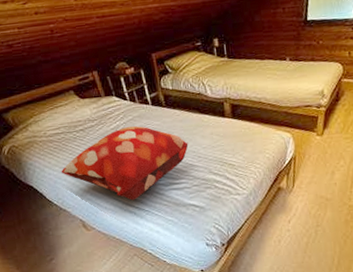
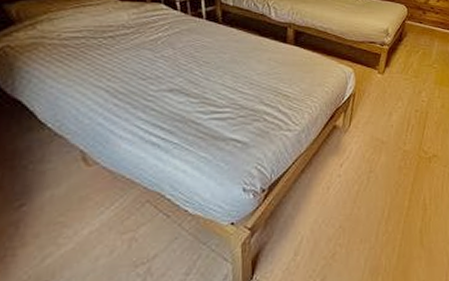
decorative pillow: present [61,126,189,201] -> none [69,39,241,129]

